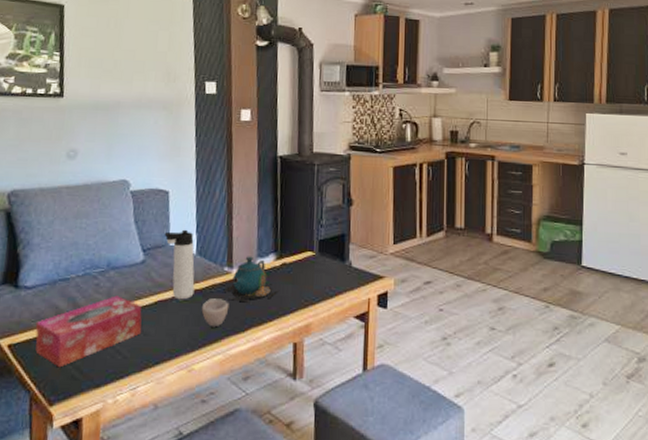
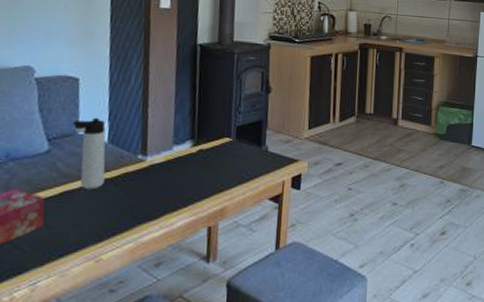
cup: present [201,298,229,328] -> none [112,187,142,216]
teapot: present [222,256,279,303] -> none [135,143,195,190]

